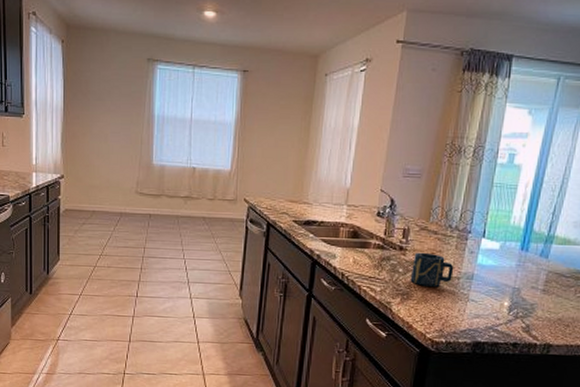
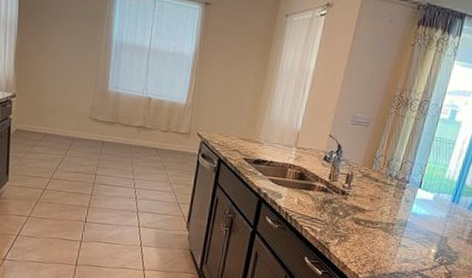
cup: present [410,252,454,287] -> none [348,197,391,231]

